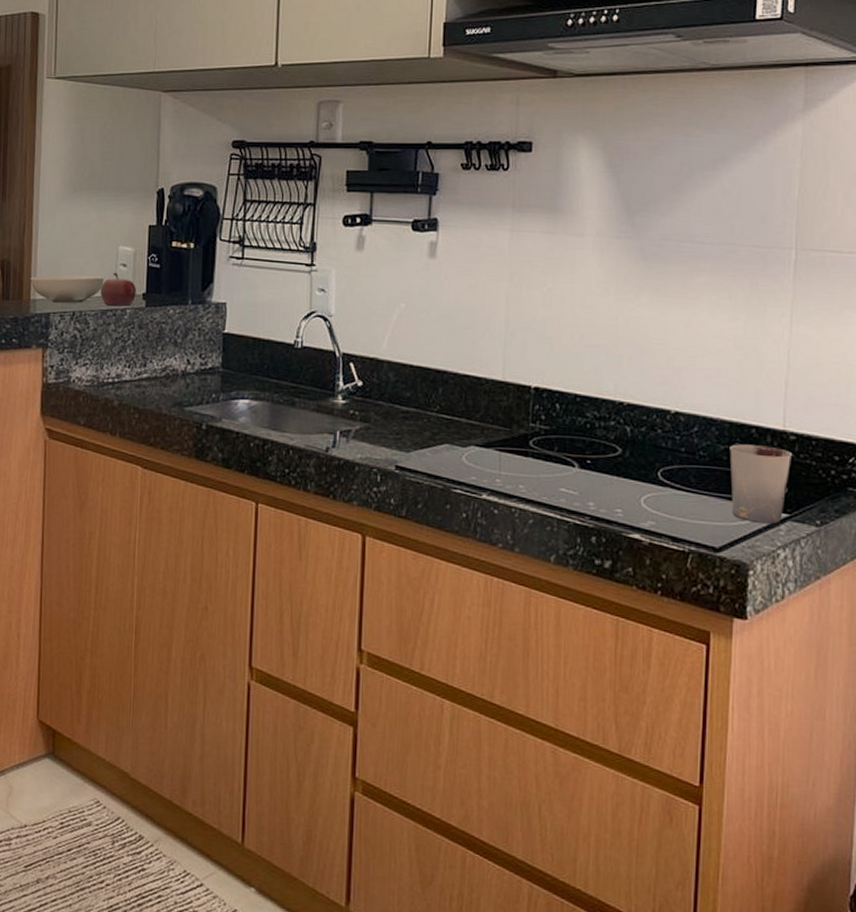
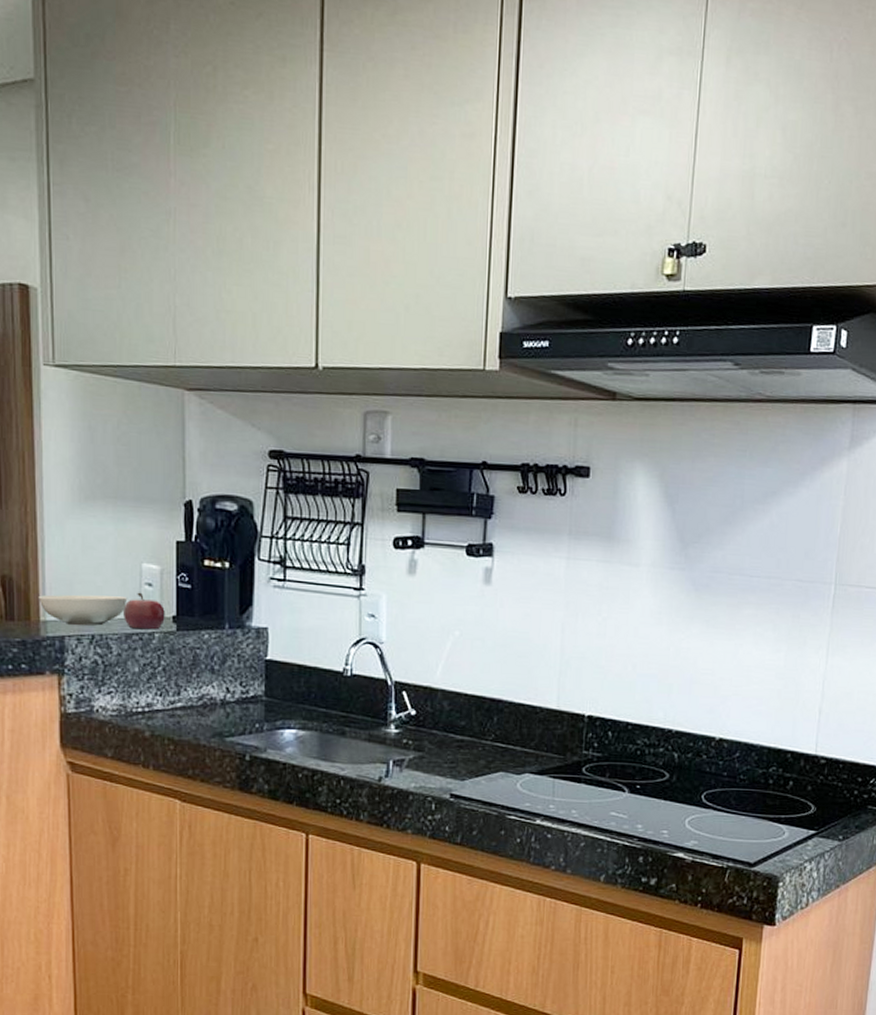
cup: present [729,444,793,525] -> none [766,768,822,841]

